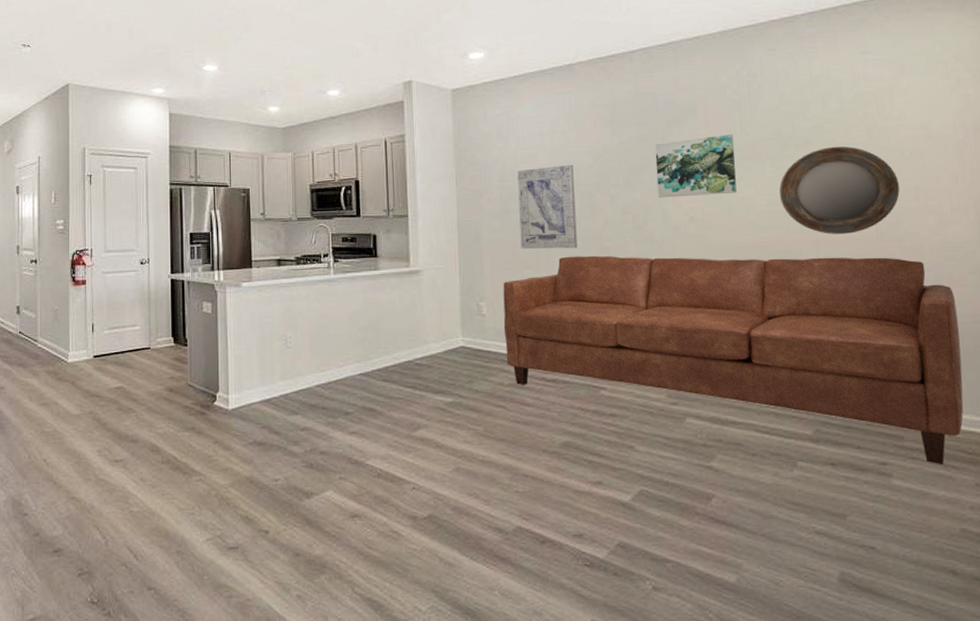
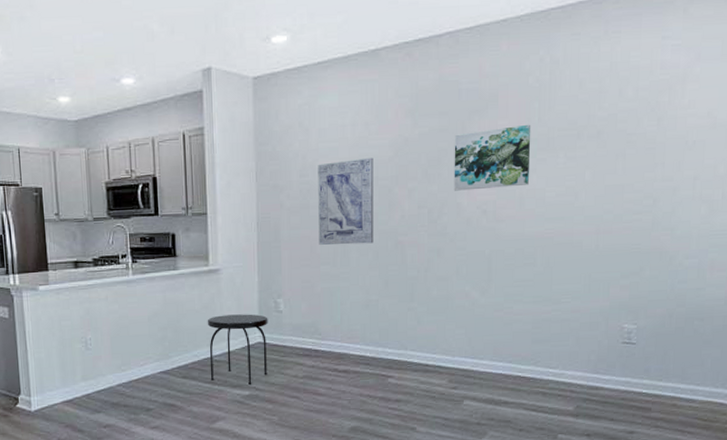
side table: none [408,316,471,391] -> present [207,314,268,384]
sofa: present [503,255,964,464] -> none [299,245,714,431]
home mirror: present [779,146,900,234] -> none [569,136,679,224]

